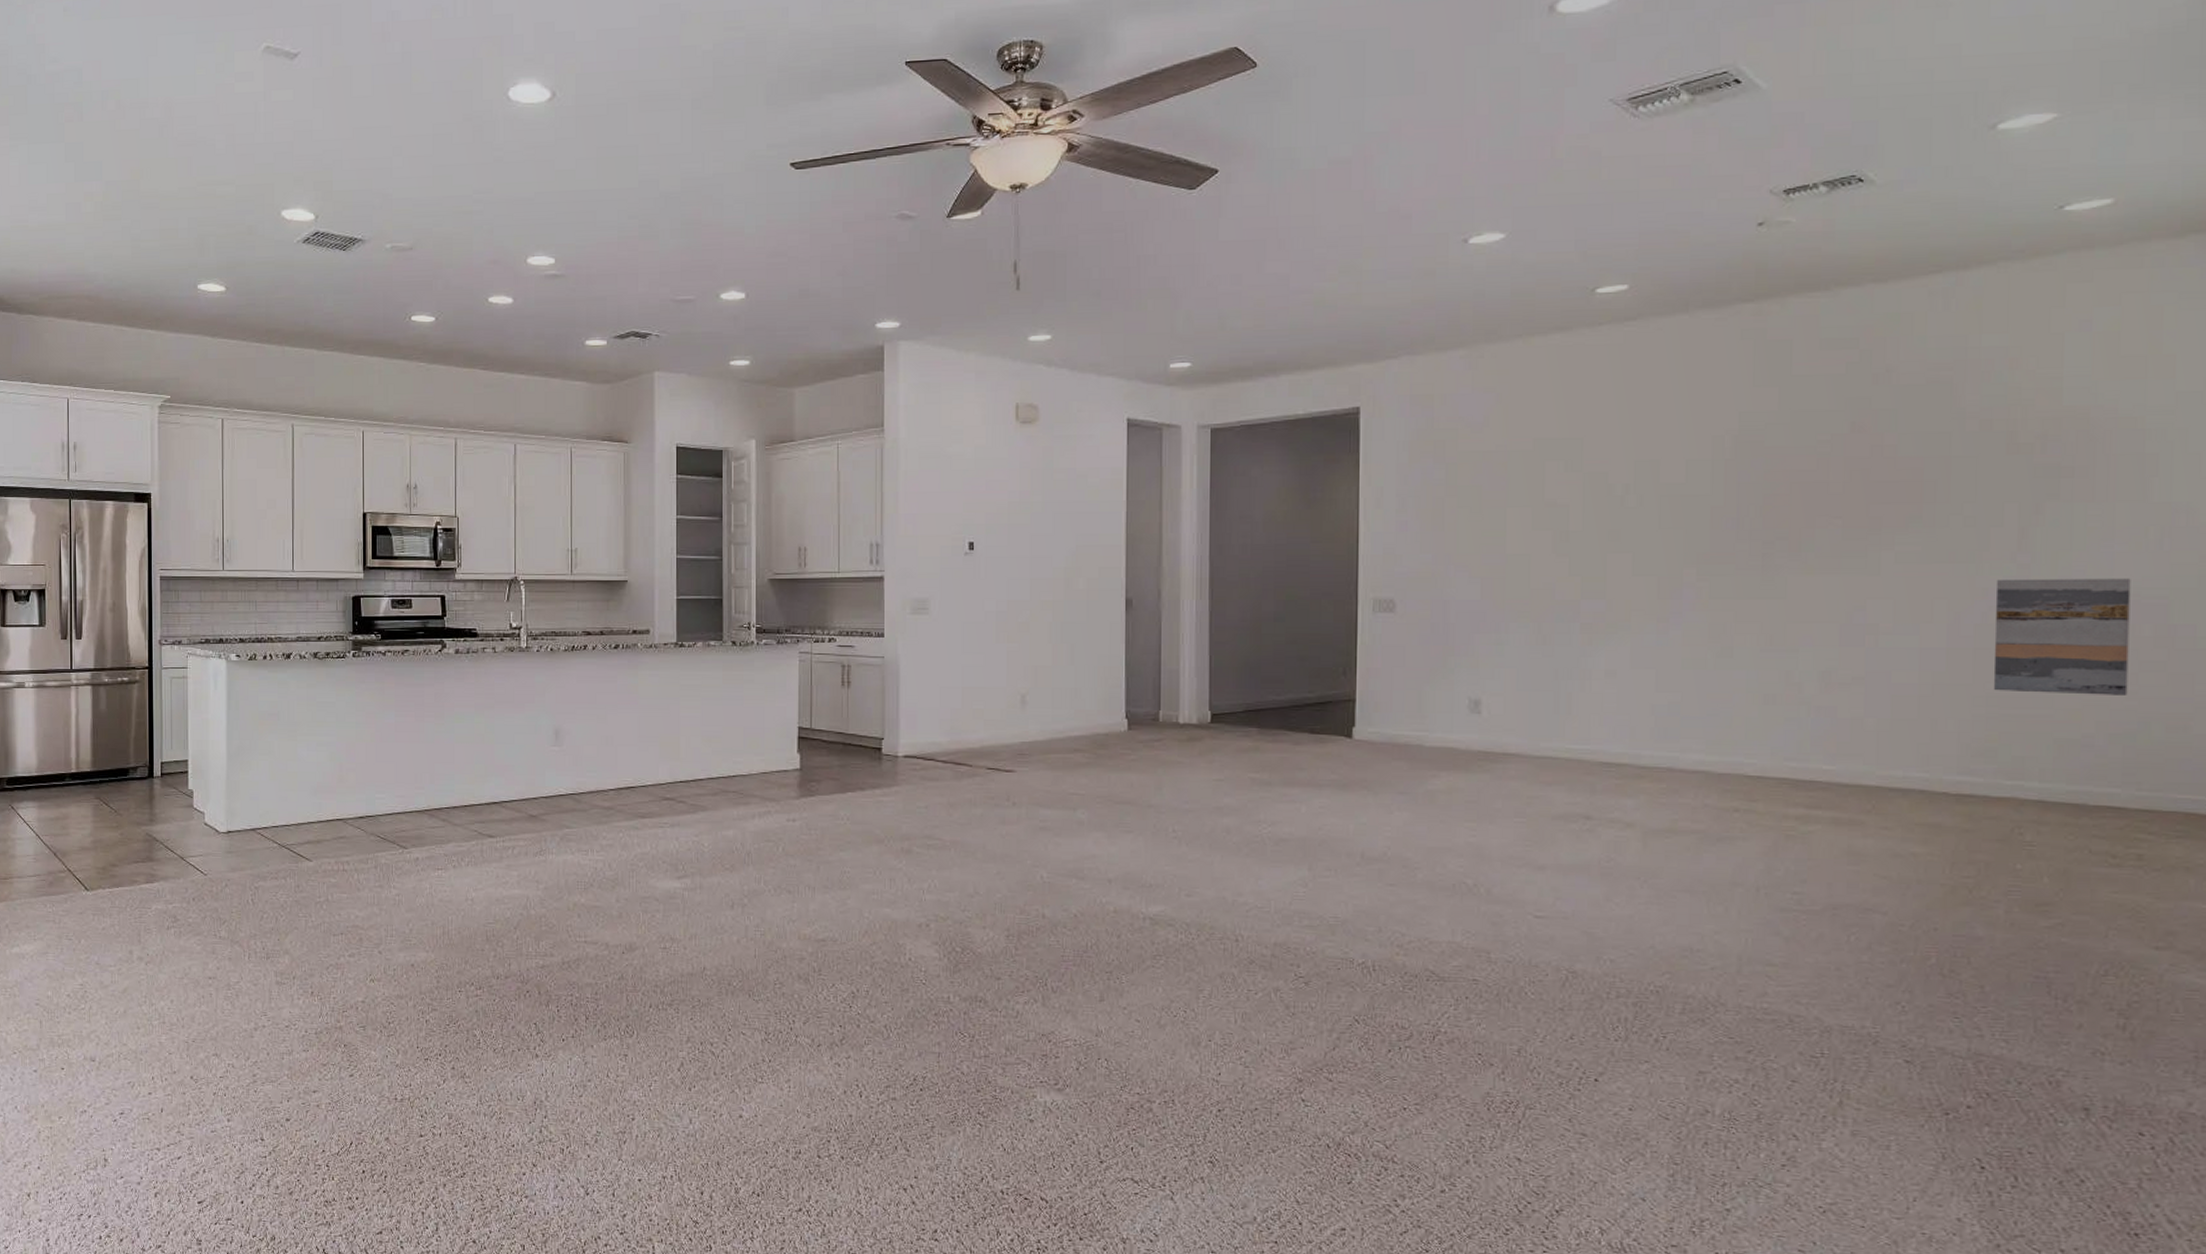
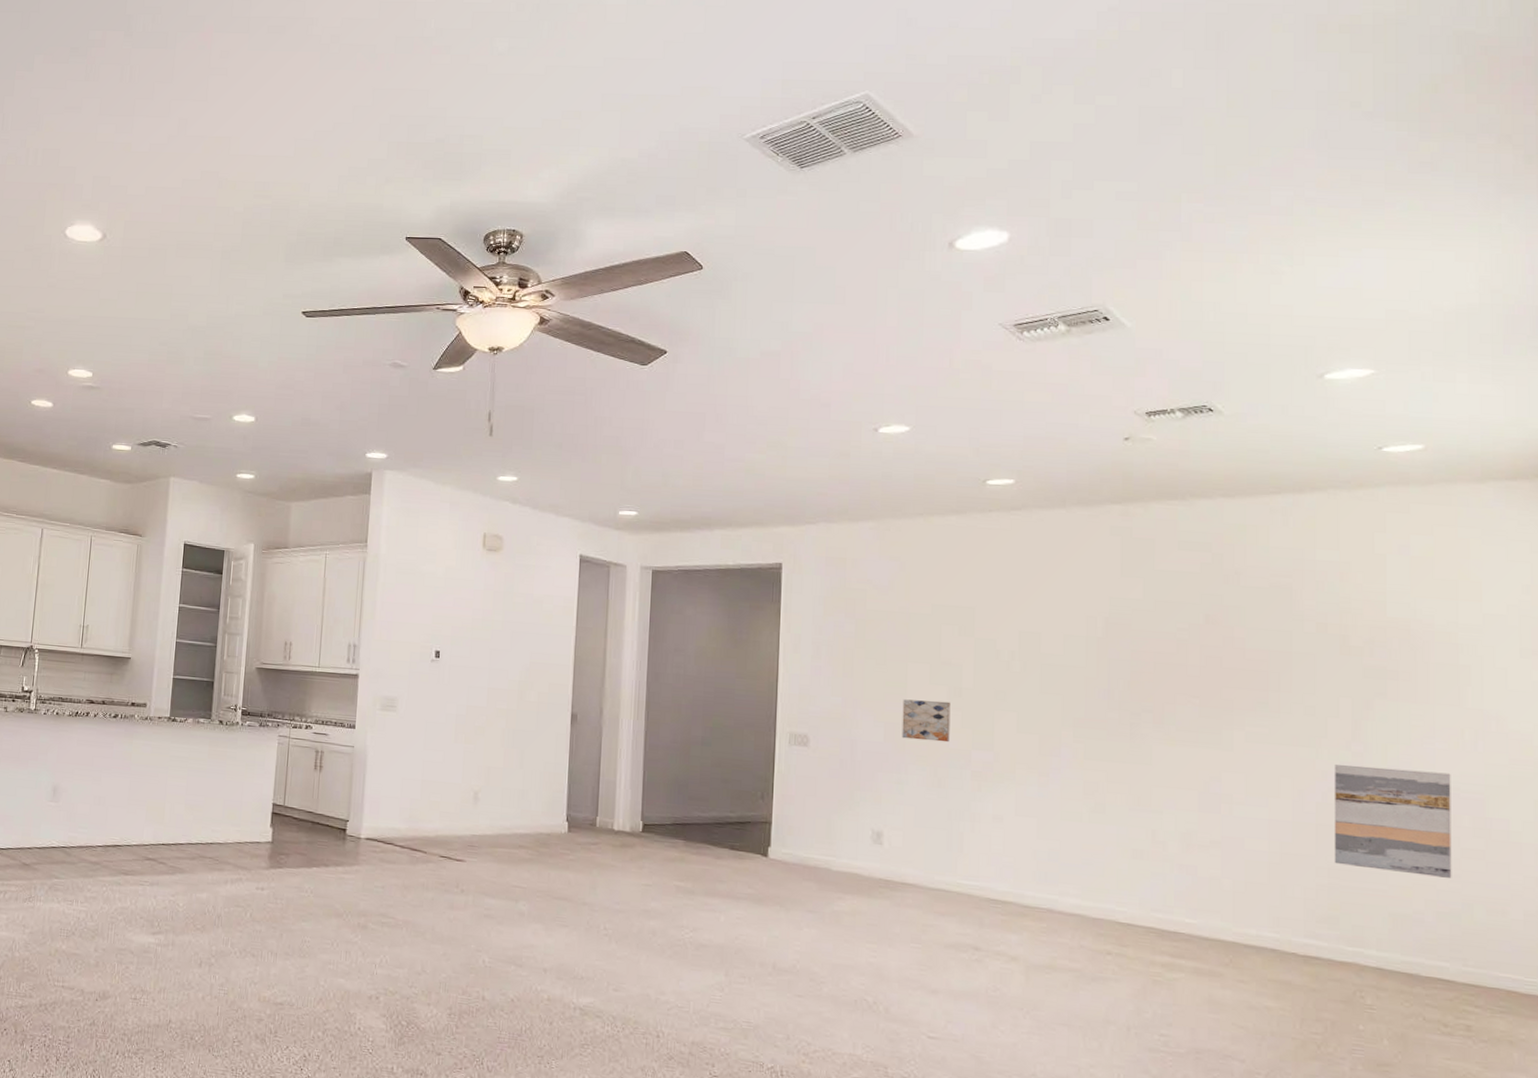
wall art: none [1501,548,1556,594] -> present [902,699,951,743]

